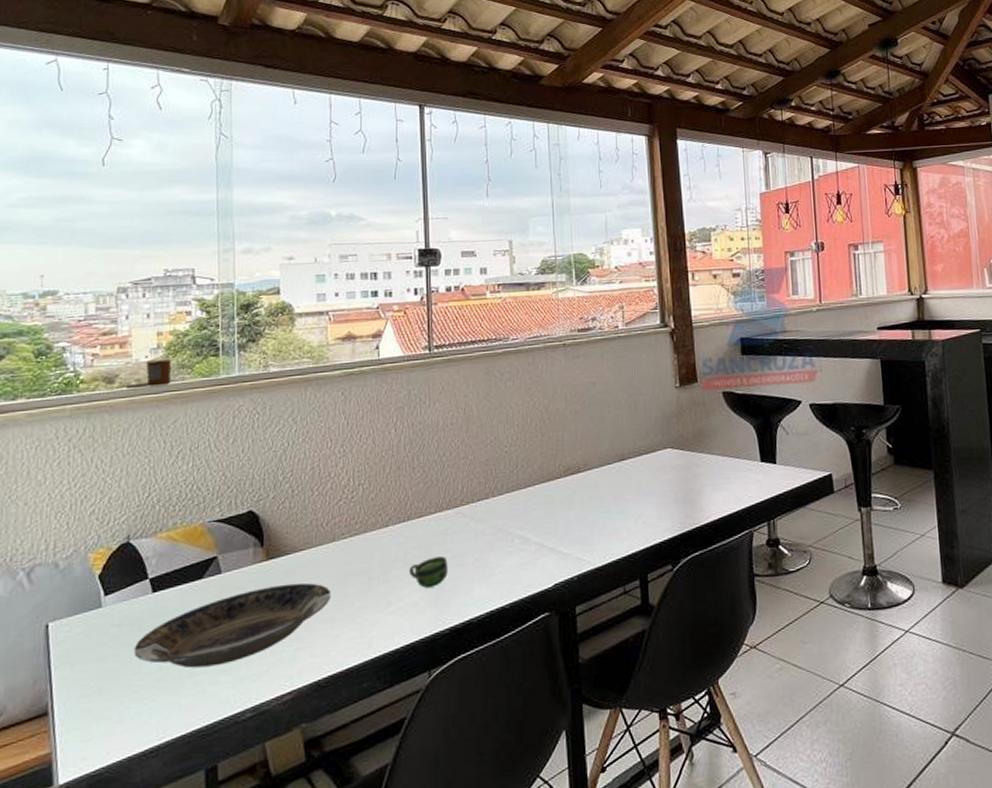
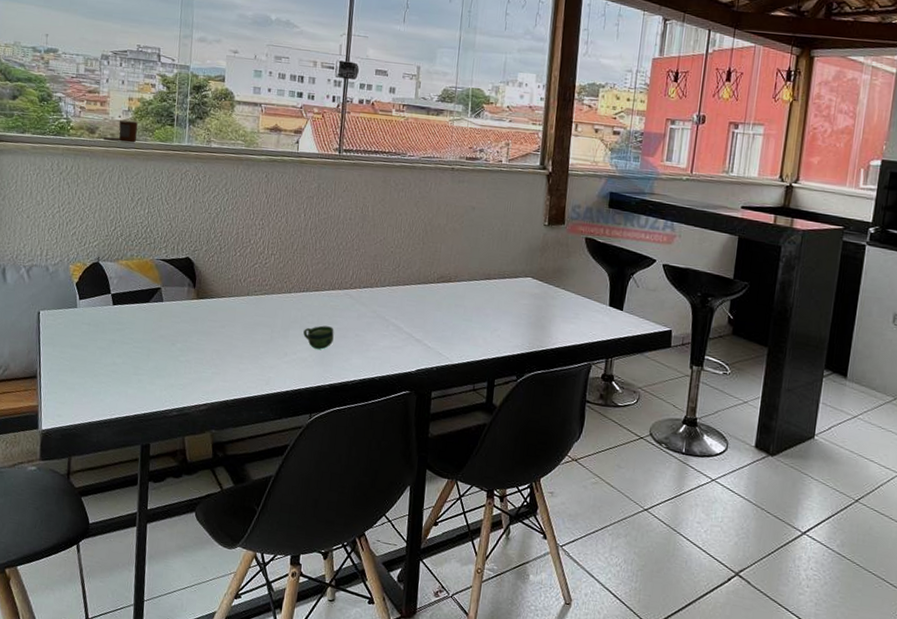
plate: present [133,582,332,669] -> none [97,319,243,372]

